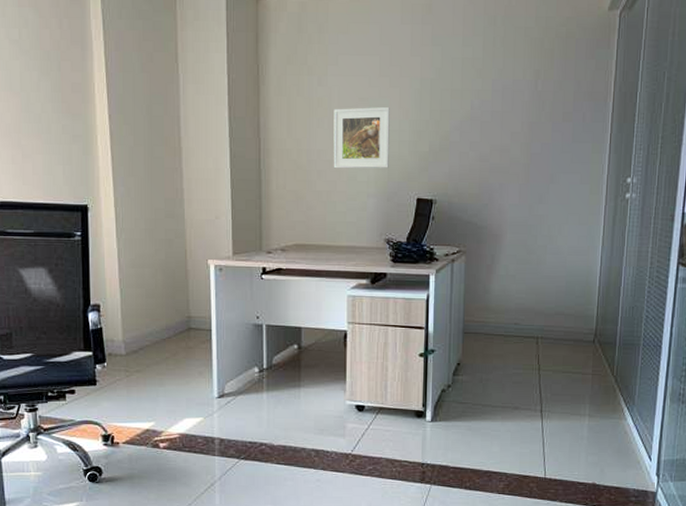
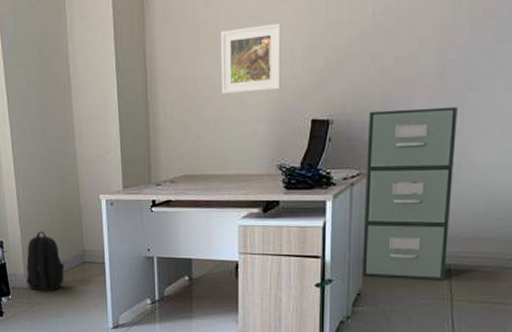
backpack: none [125,295,168,358] -> present [26,231,65,291]
filing cabinet: none [461,194,543,352] -> present [362,106,458,281]

